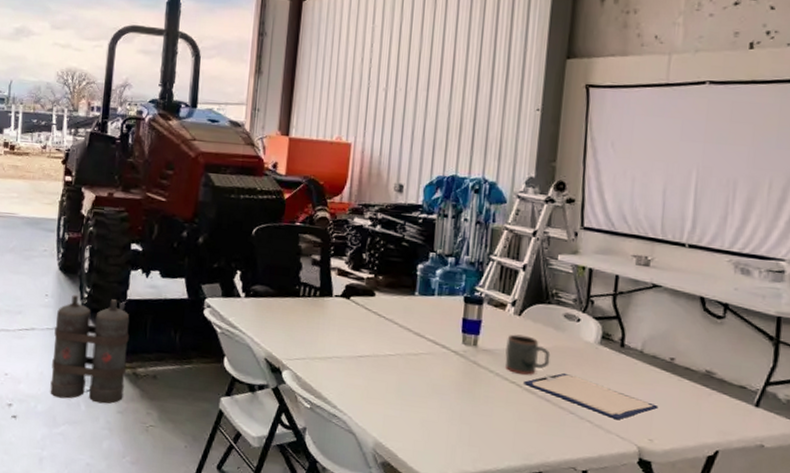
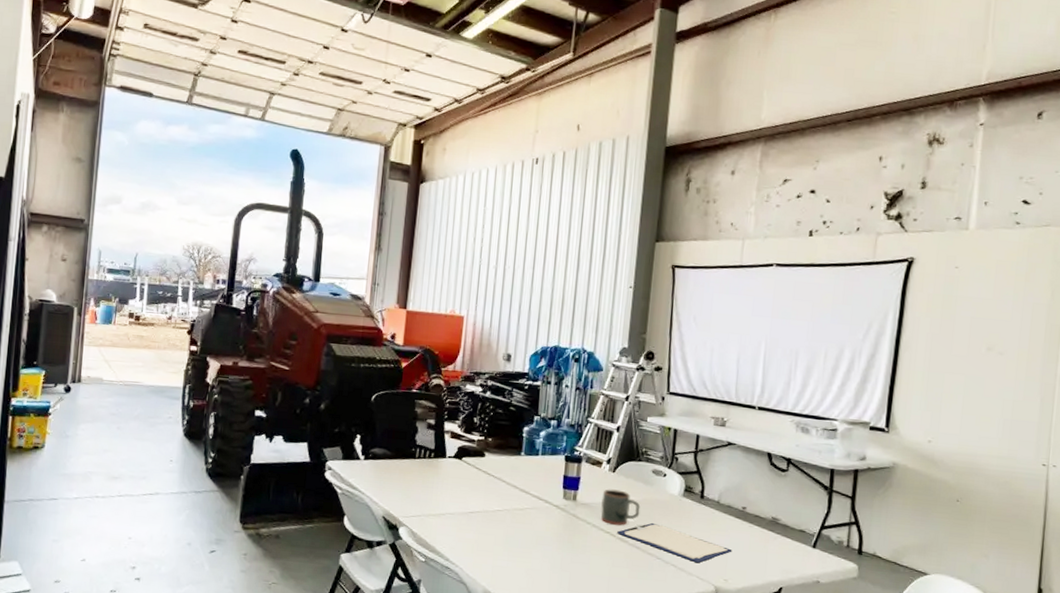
gas cylinder: present [50,295,130,404] -> none [174,460,253,564]

